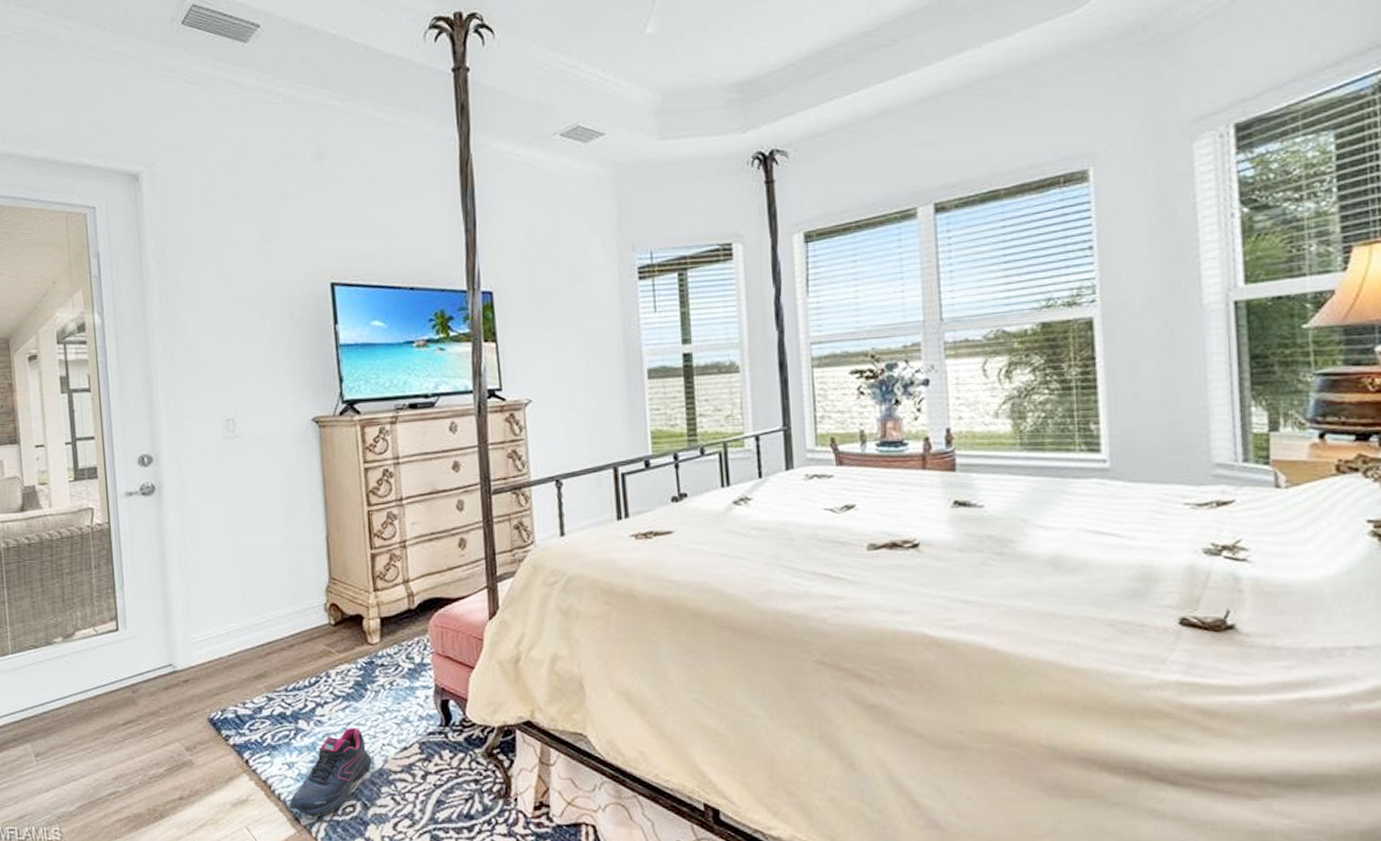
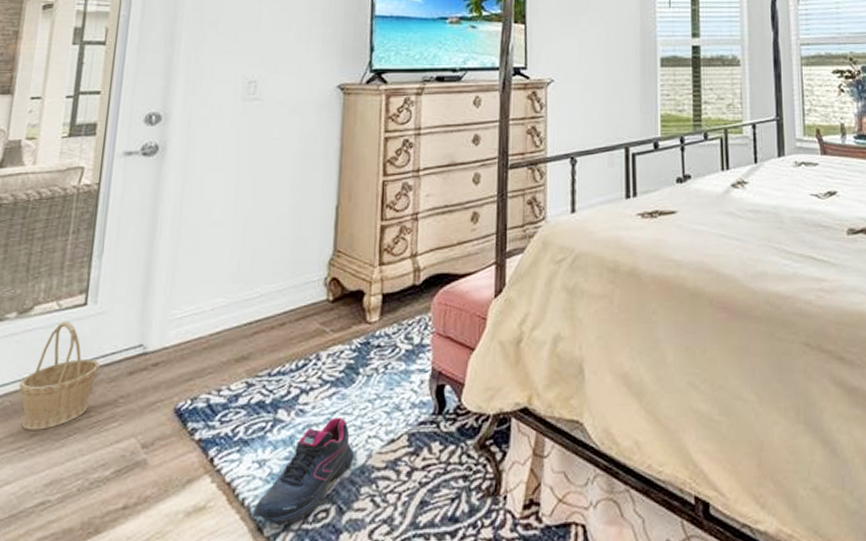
basket: none [76,644,139,735] -> present [18,321,100,430]

